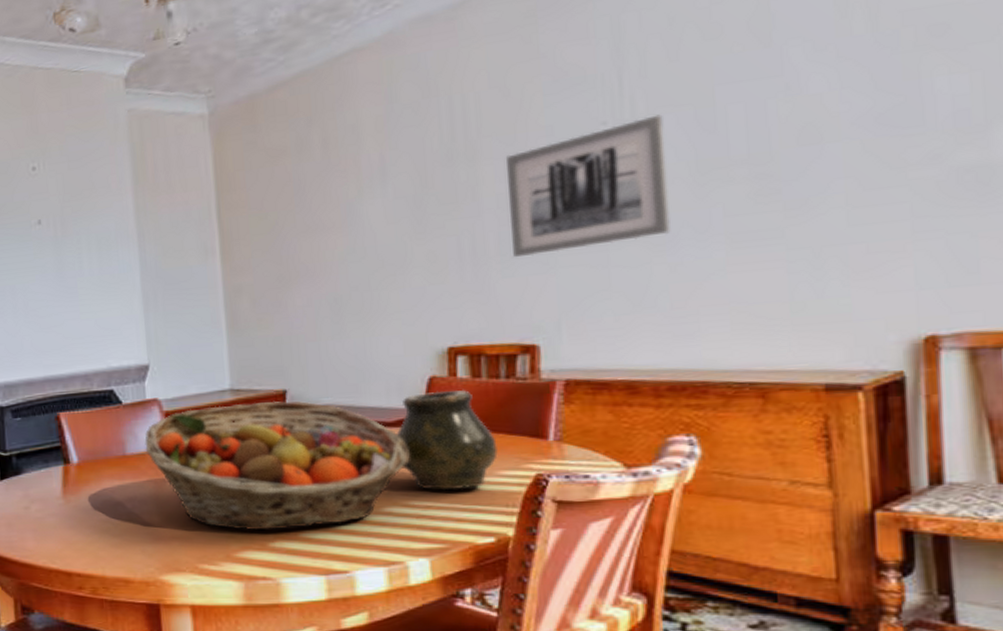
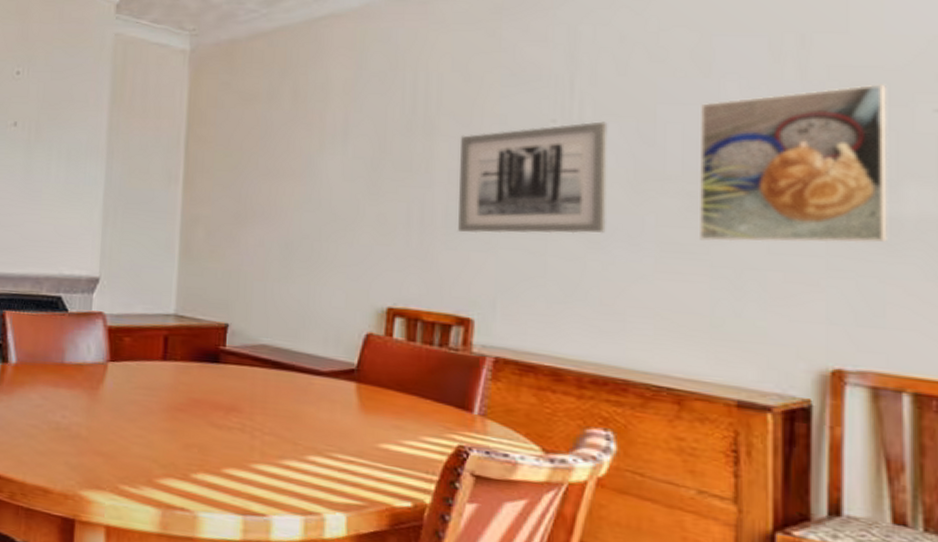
fruit basket: present [144,400,410,531] -> none [84,327,339,466]
vase: present [396,389,498,490] -> none [328,348,424,450]
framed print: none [763,21,978,224] -> present [700,84,887,243]

